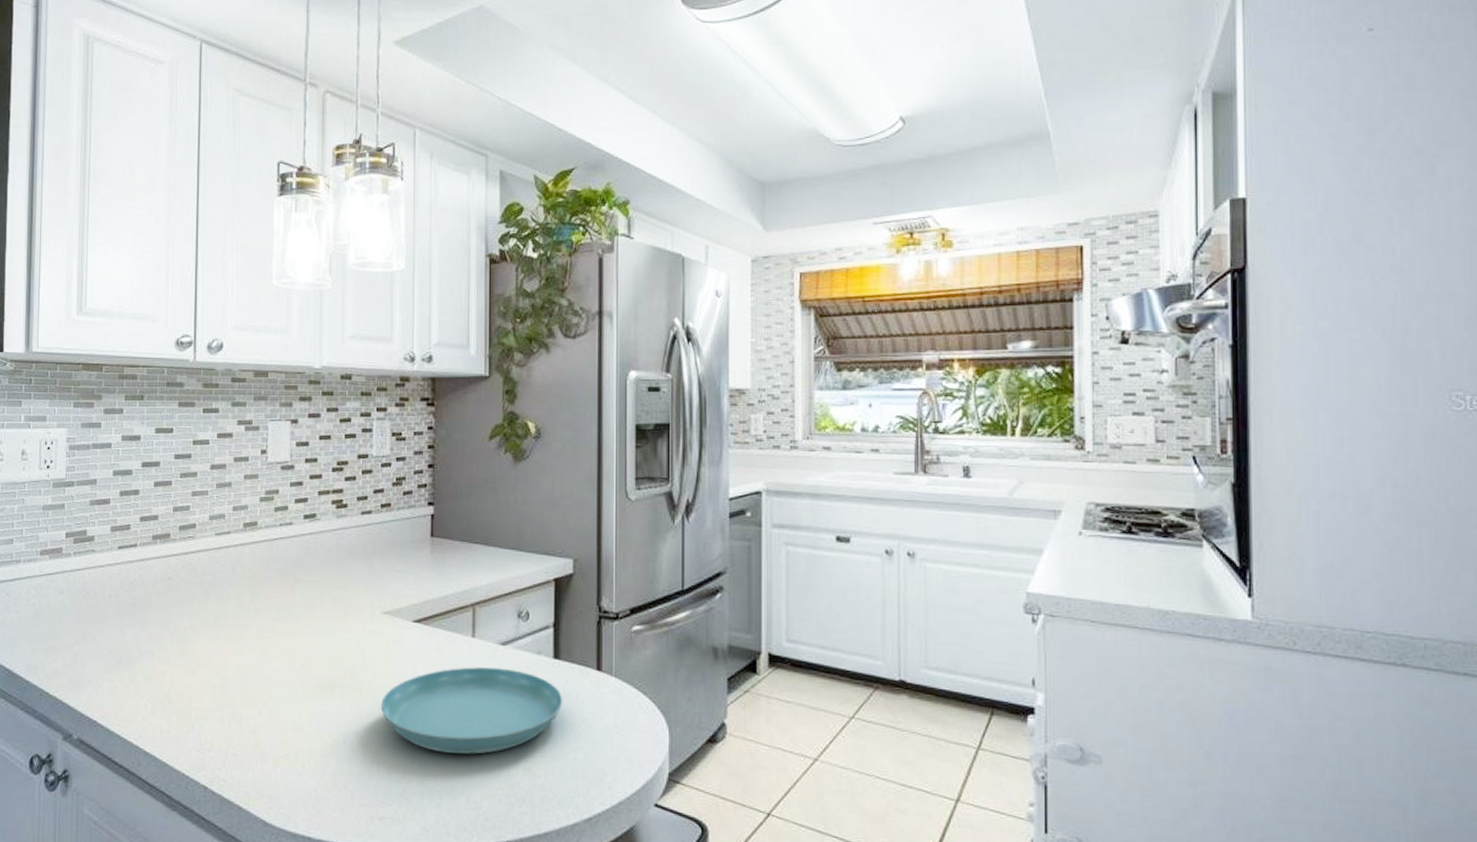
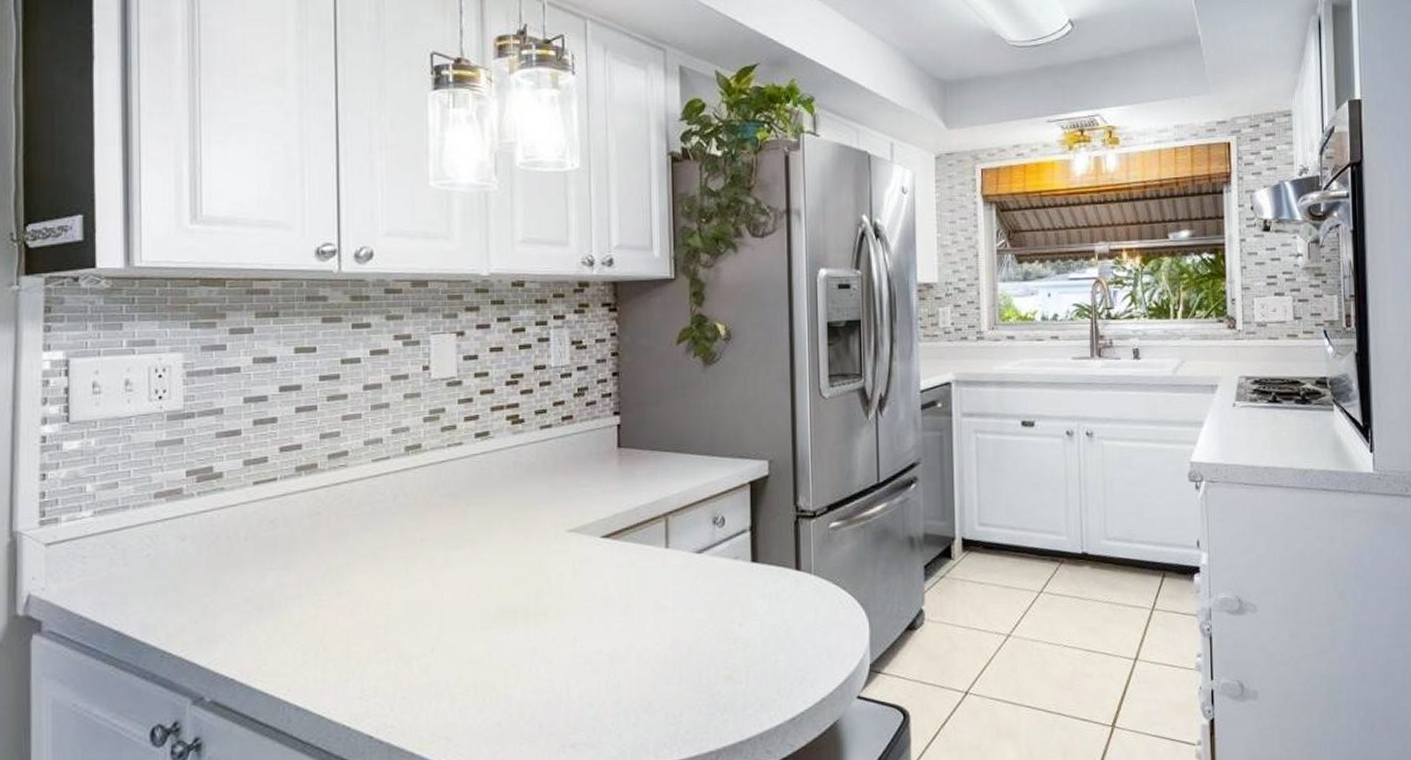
saucer: present [380,667,563,755] -> none [568,577,763,670]

